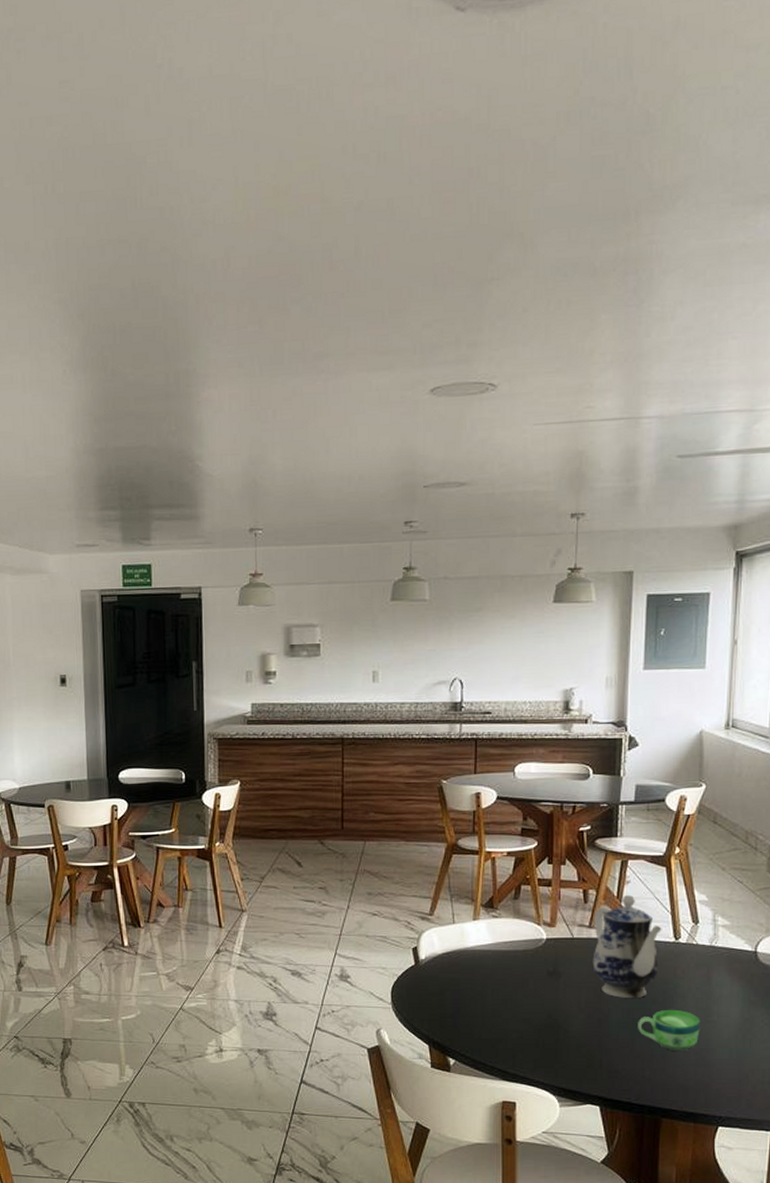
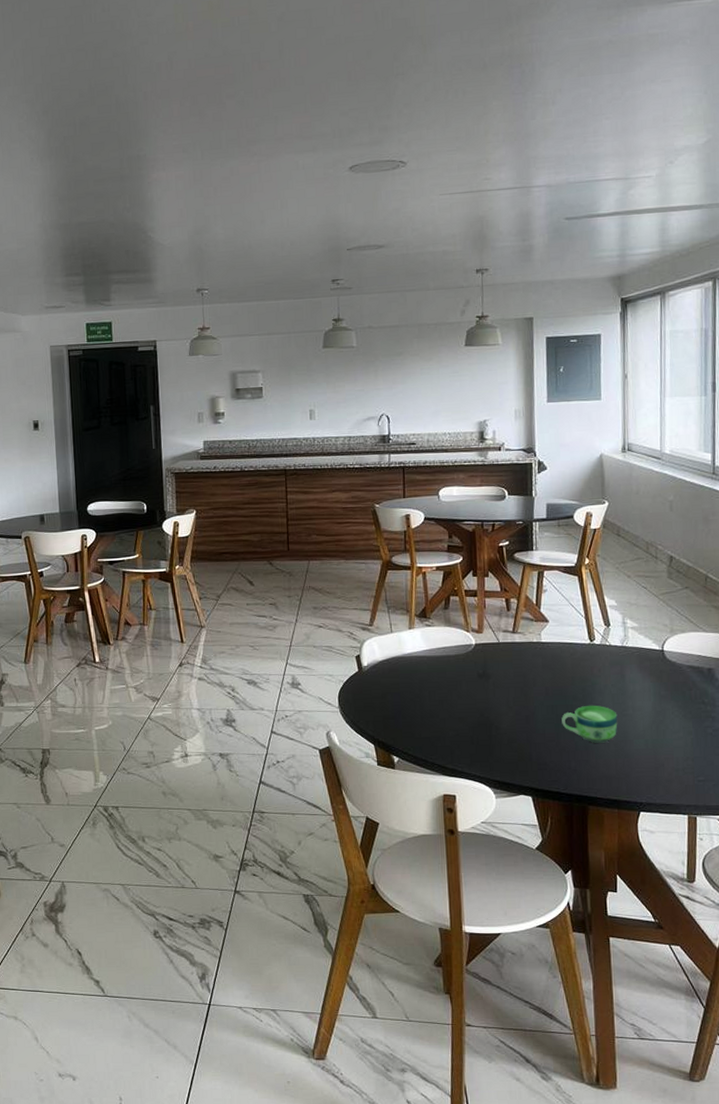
teapot: present [592,894,662,998] -> none [517,601,578,696]

